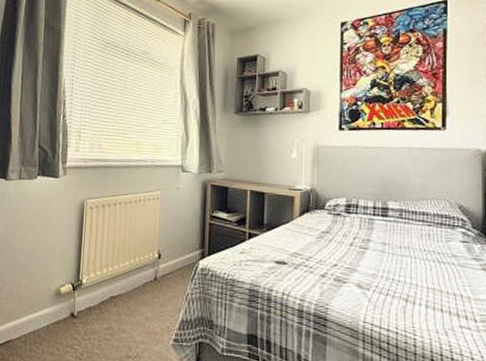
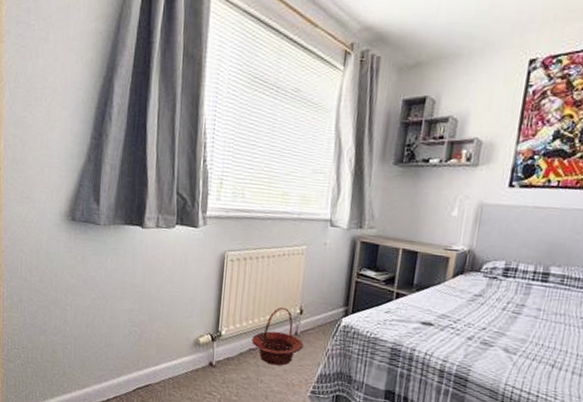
basket: none [112,252,163,314] -> present [252,307,304,366]

